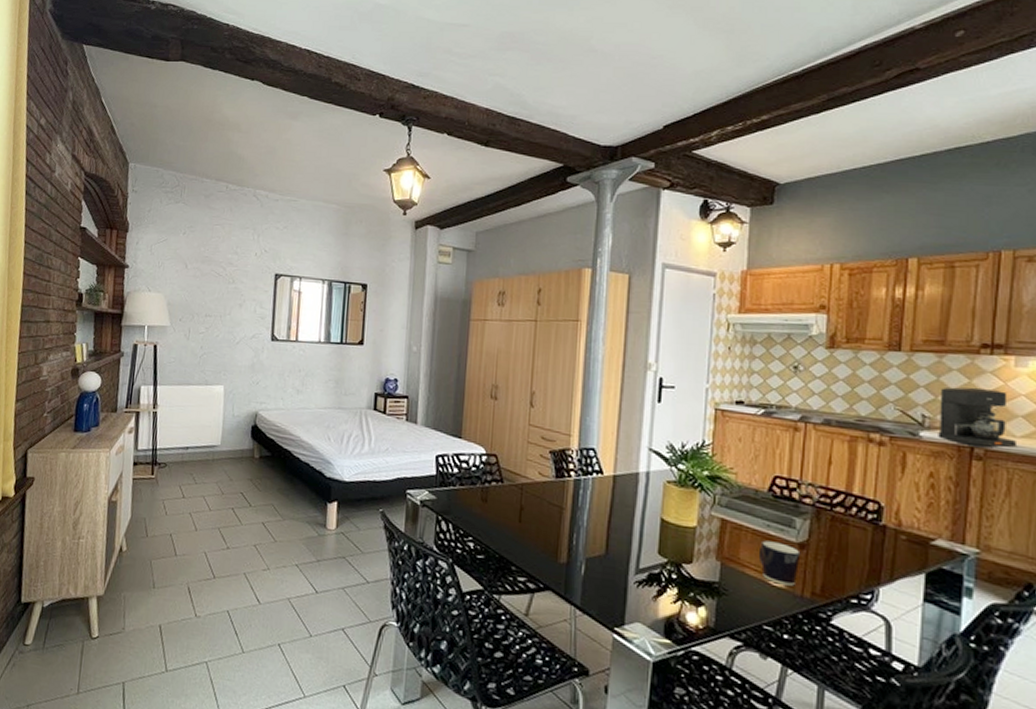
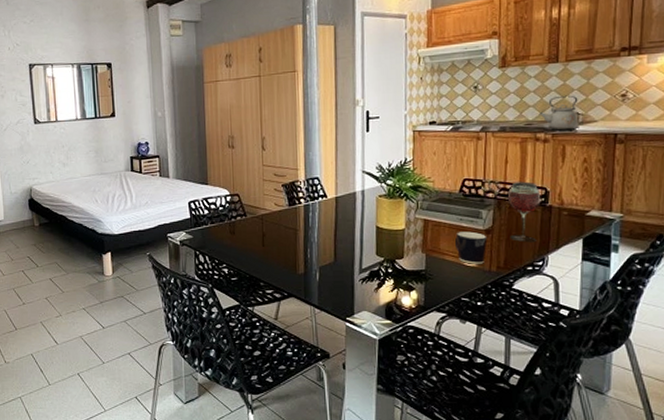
wineglass: none [830,489,873,569] -> present [508,181,541,243]
kettle: none [873,391,925,435] -> present [538,95,579,131]
coffee maker: present [938,387,1016,448] -> none [589,84,649,133]

